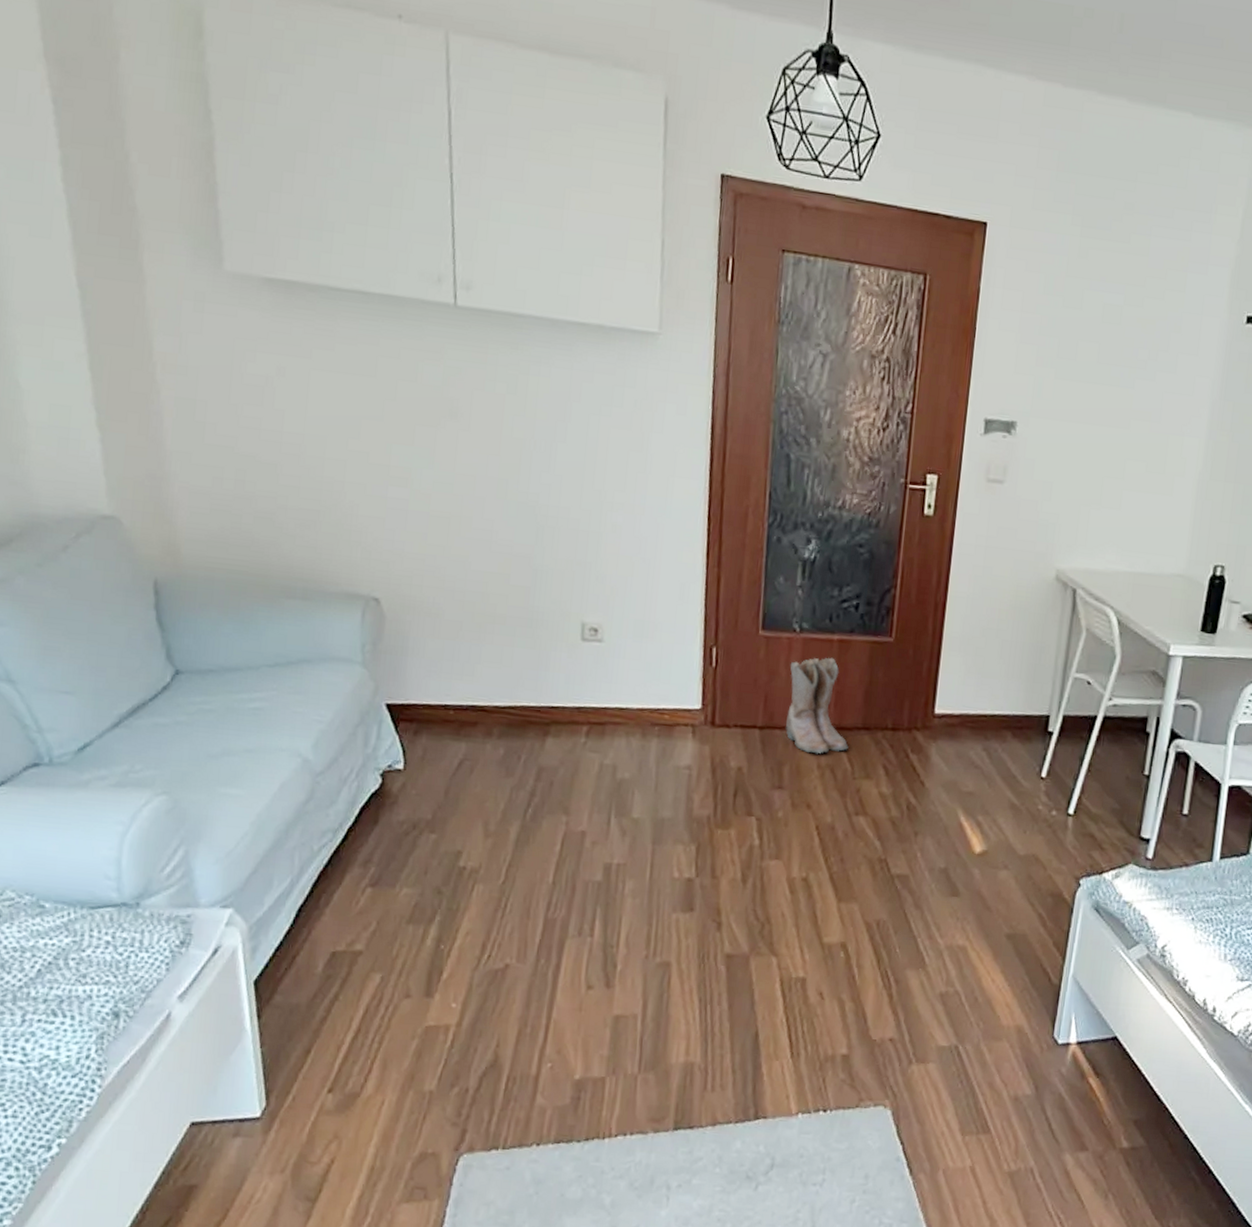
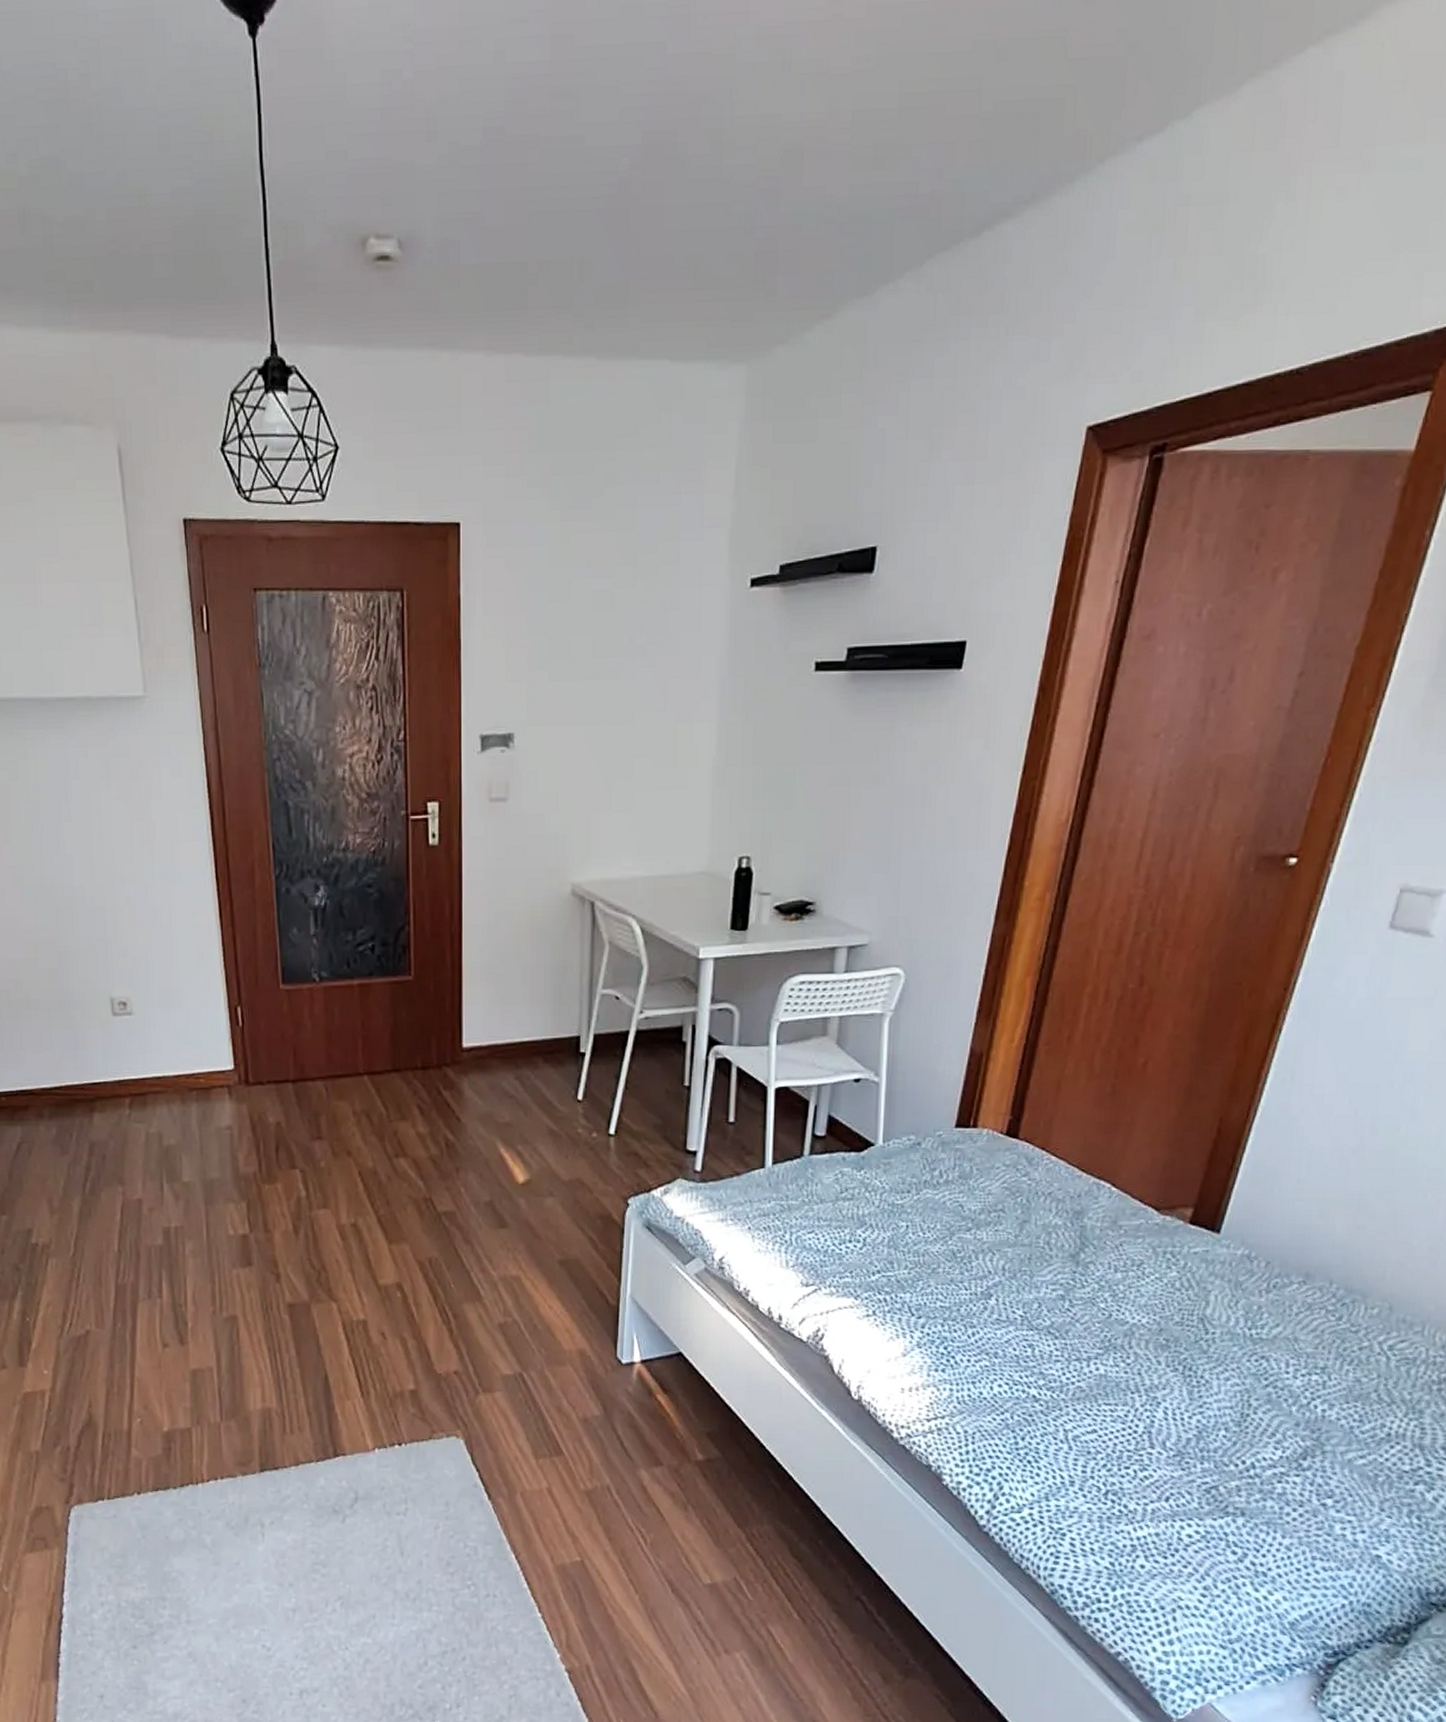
boots: present [786,657,849,754] -> none [314,1003,381,1101]

